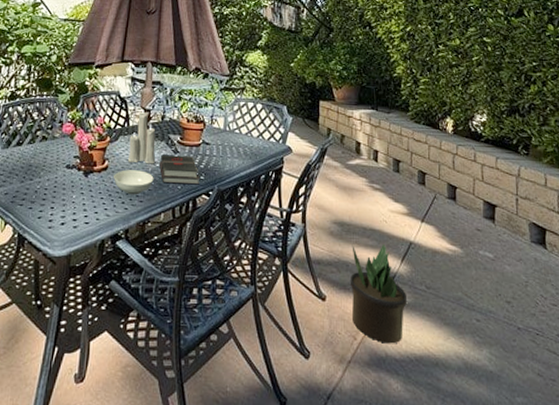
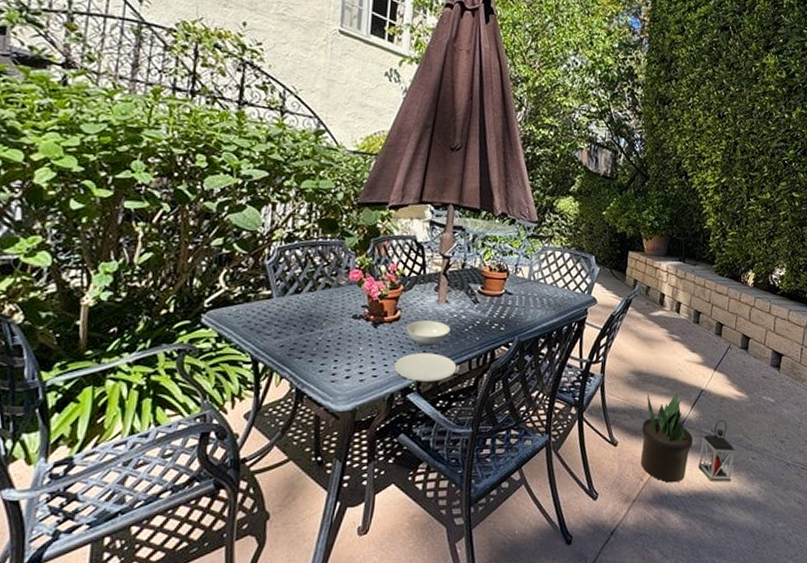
plate: none [104,200,161,230] -> present [394,352,457,383]
candle: present [128,110,156,165] -> none [423,257,455,315]
hardback book: present [159,154,199,185] -> none [457,304,499,336]
lantern: none [416,276,456,347] -> present [698,420,735,483]

